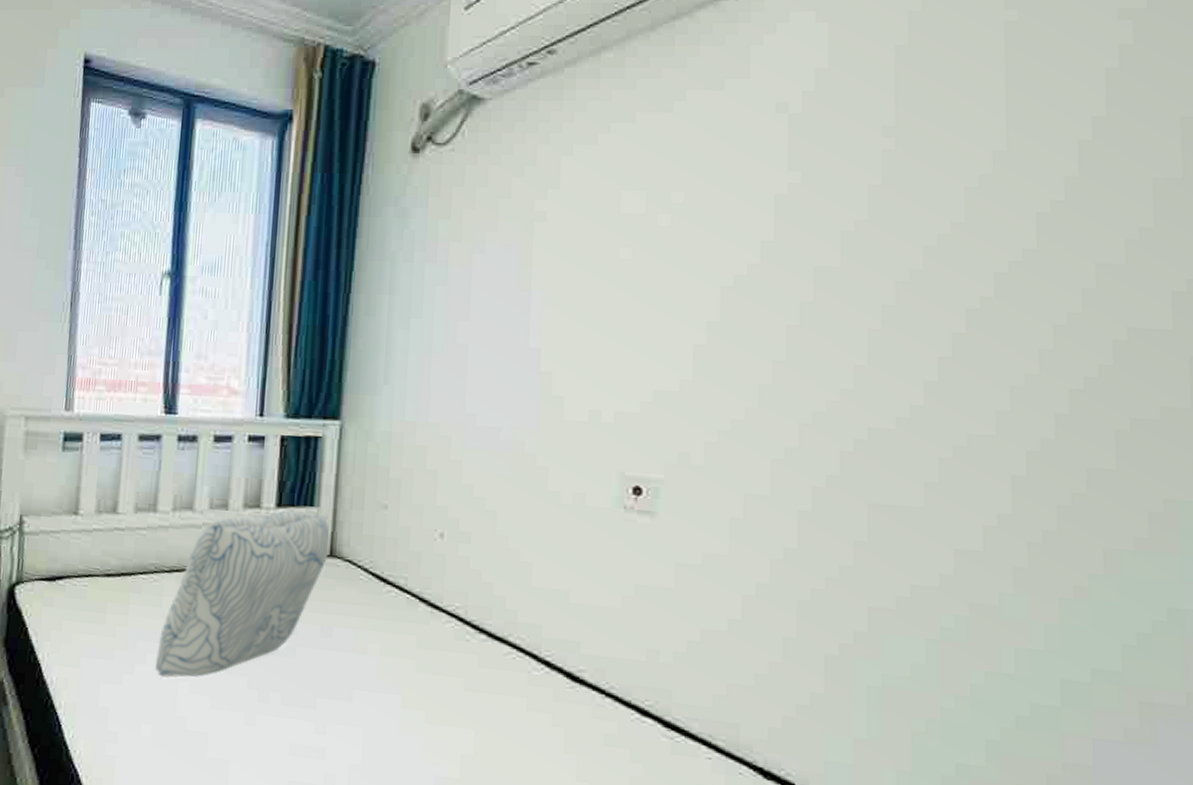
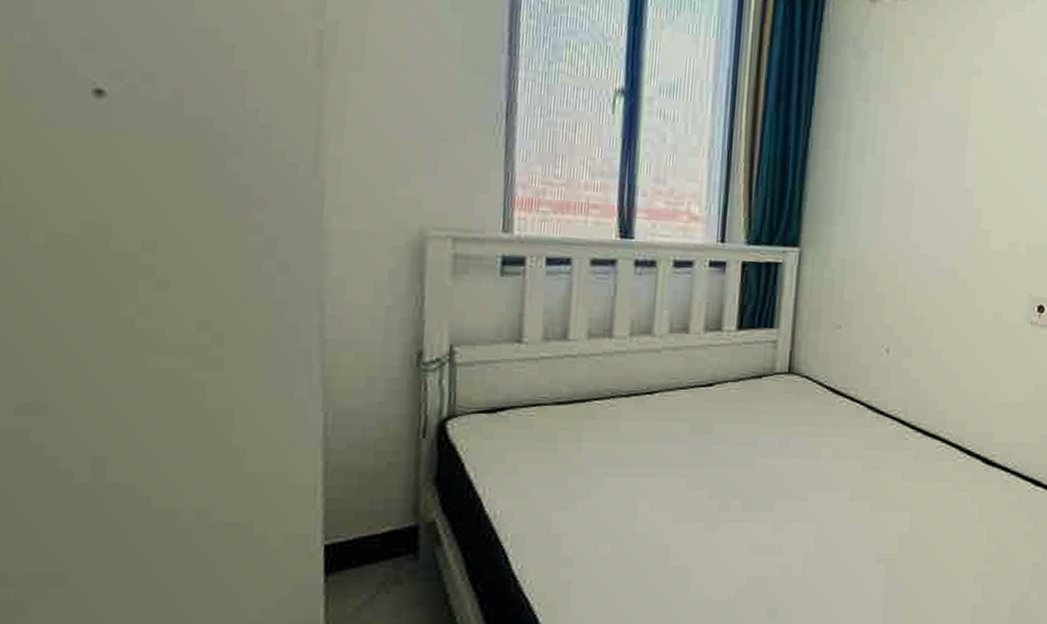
cushion: present [155,511,330,678] -> none [613,332,789,498]

